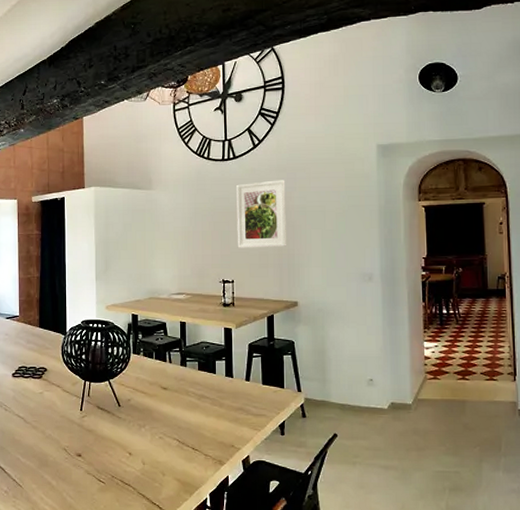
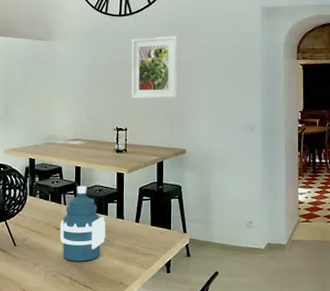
water bottle: none [165,342,214,423] -> present [59,185,105,262]

